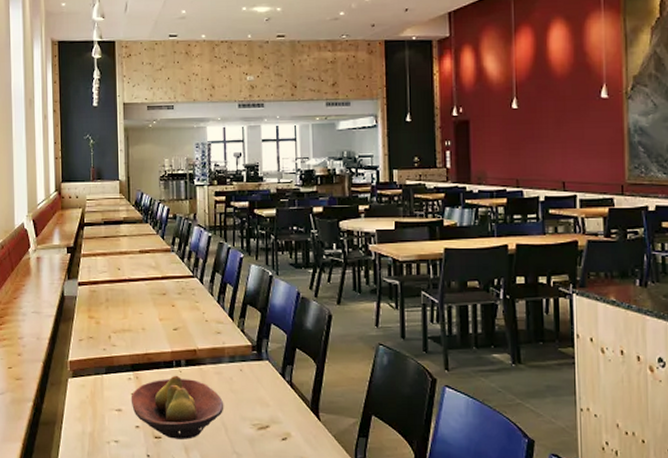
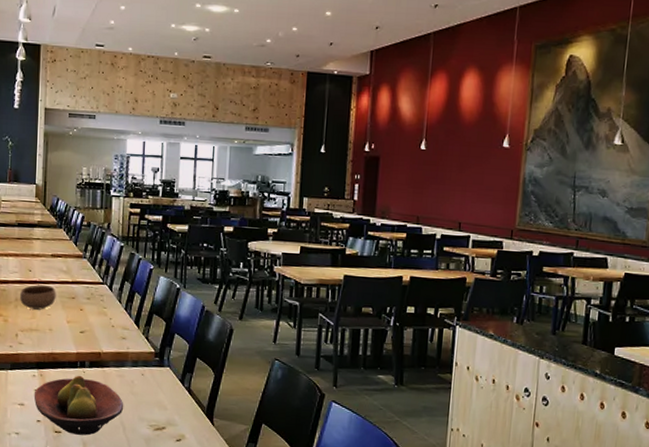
bowl: none [109,283,147,309] -> present [19,285,56,310]

